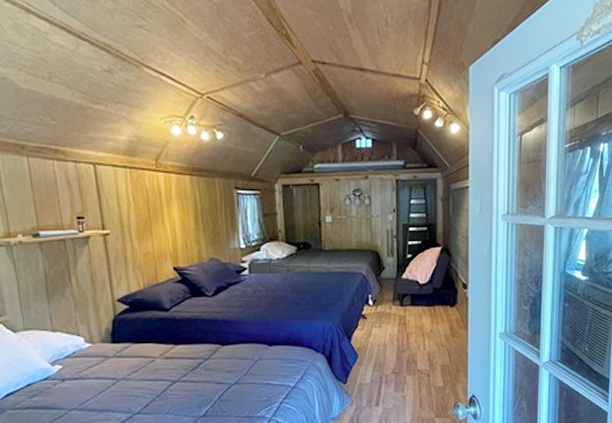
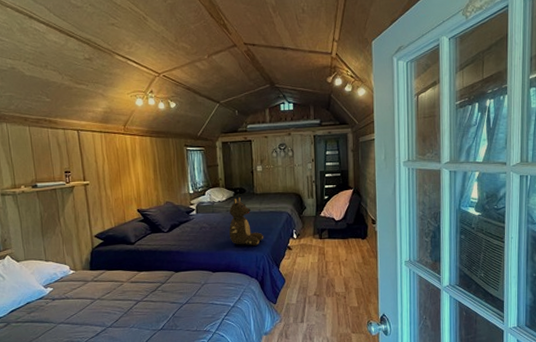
teddy bear: none [290,253,333,314] -> present [229,196,264,246]

